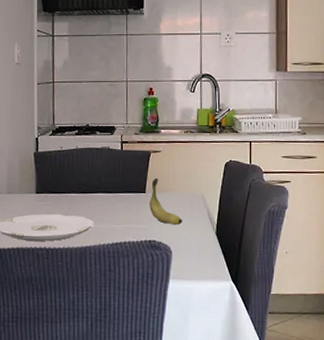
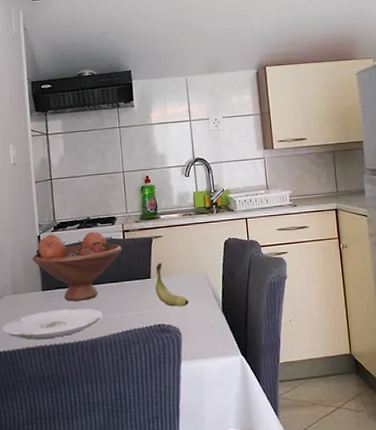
fruit bowl: none [28,138,119,208] -> present [32,231,122,301]

